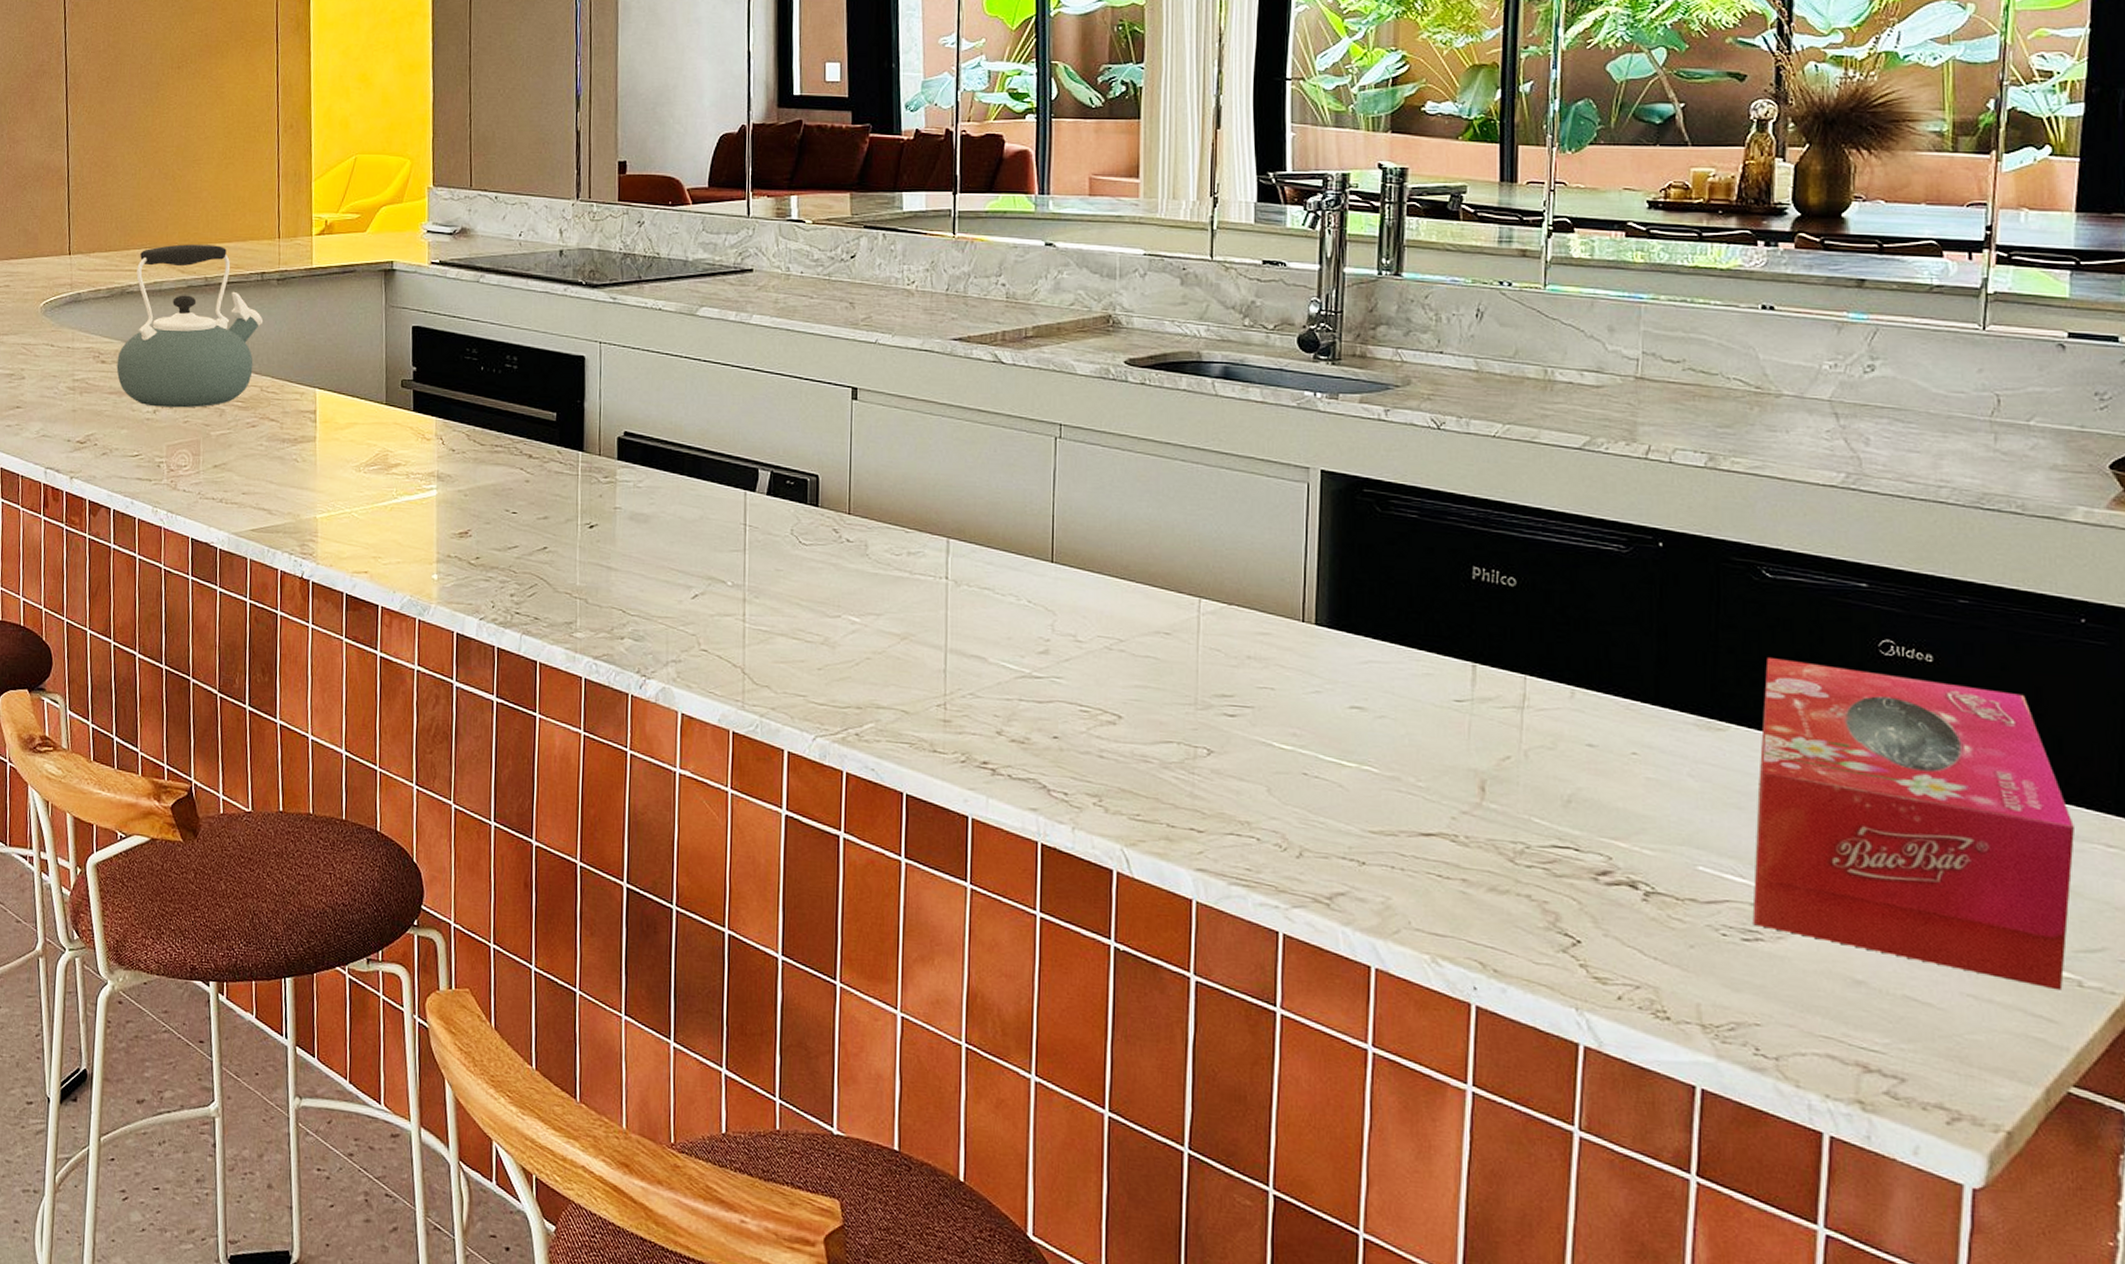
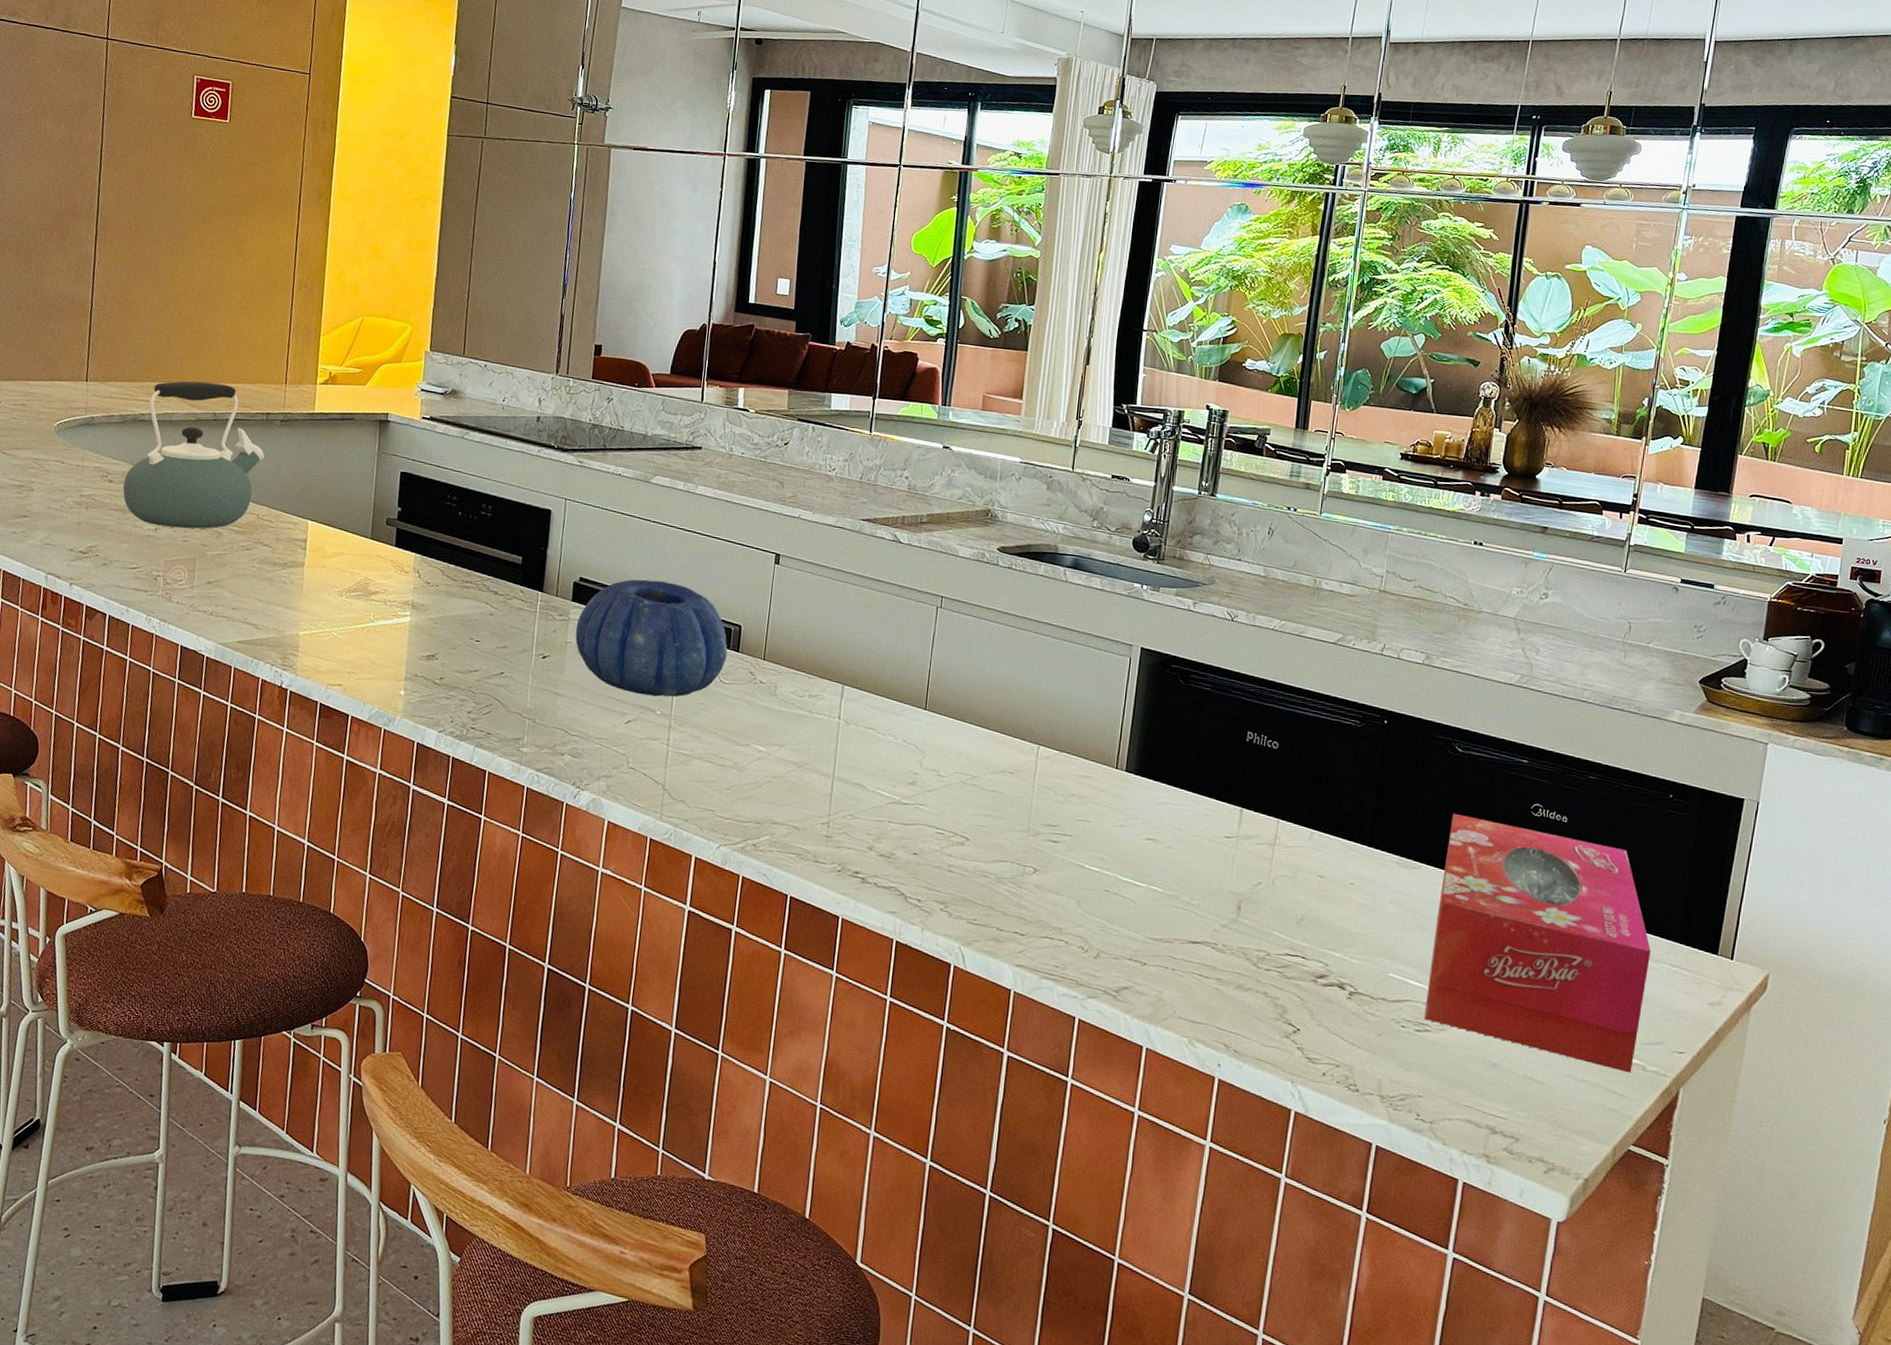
decorative bowl: none [624,429,804,565] -> present [575,579,728,697]

